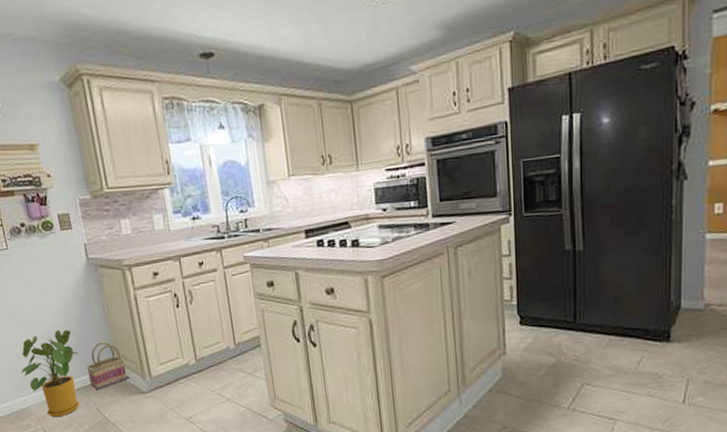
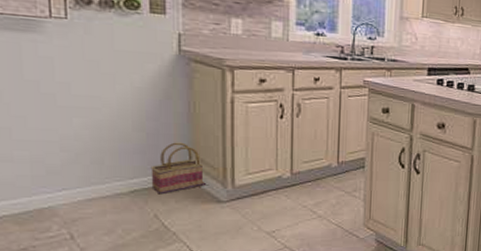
house plant: present [21,330,80,418] -> none [51,121,143,221]

